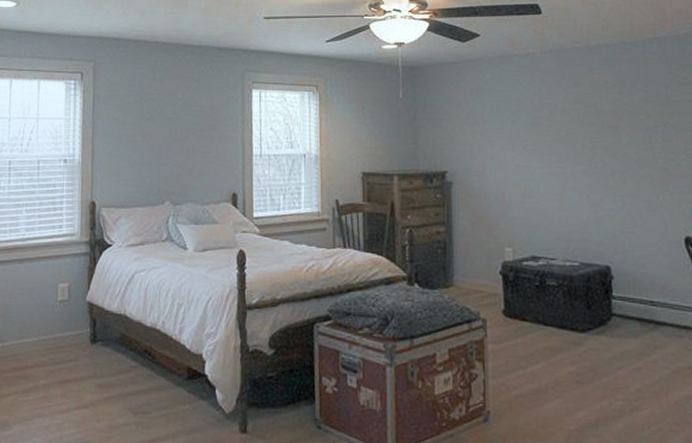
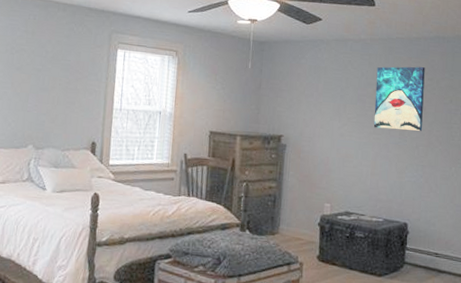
wall art: none [552,79,616,156] -> present [373,66,425,131]

